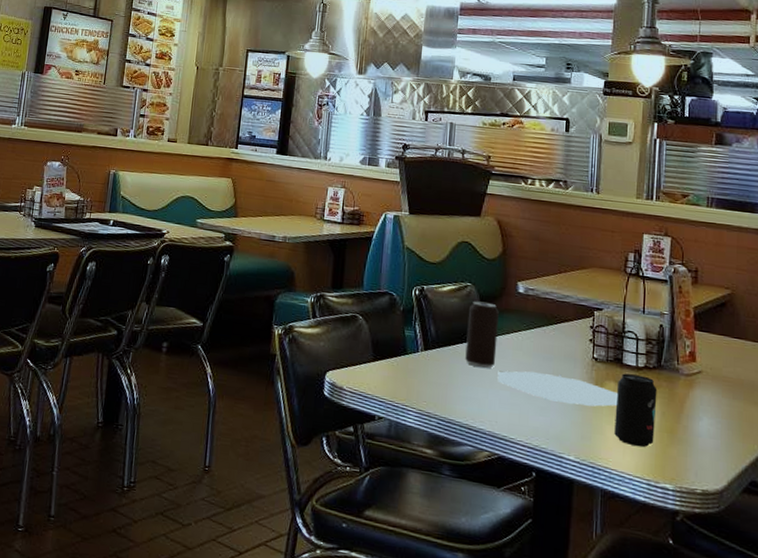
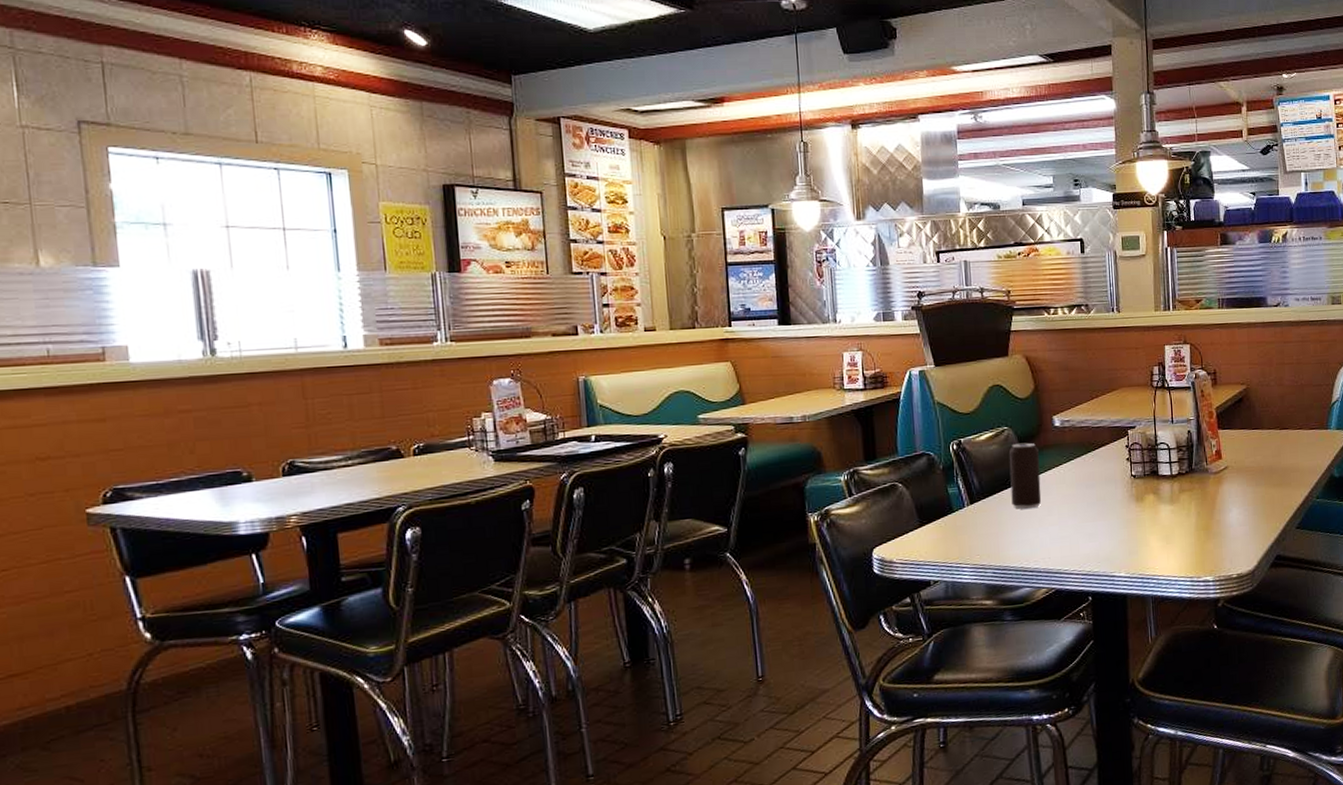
plate: present [497,371,619,407] -> none [1045,498,1158,526]
beverage can: present [614,373,657,447] -> none [1156,482,1193,550]

